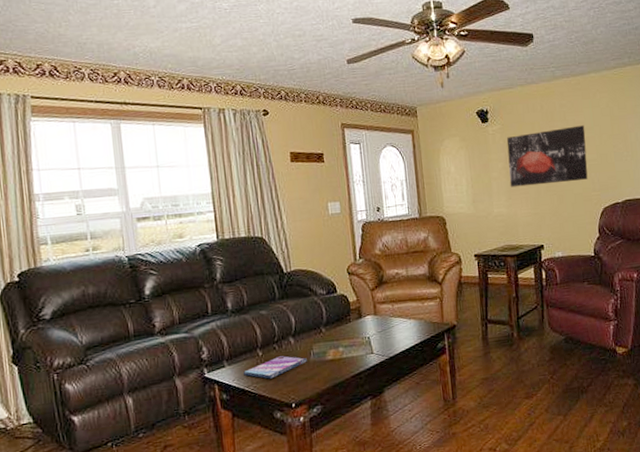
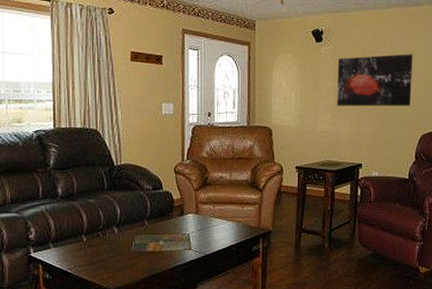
video game case: present [243,355,307,379] -> none [67,243,128,264]

